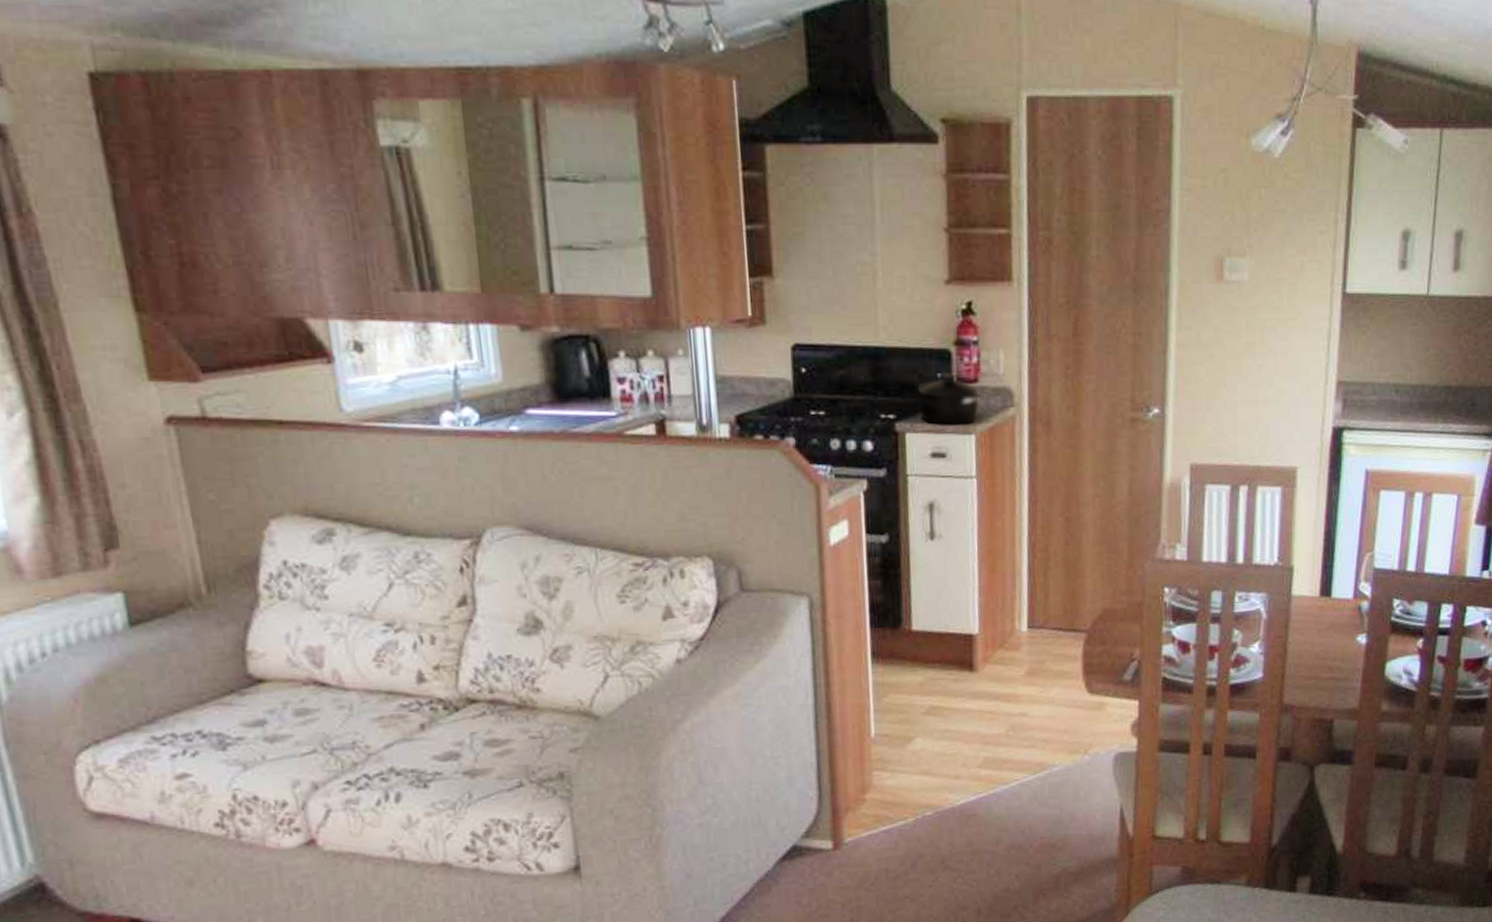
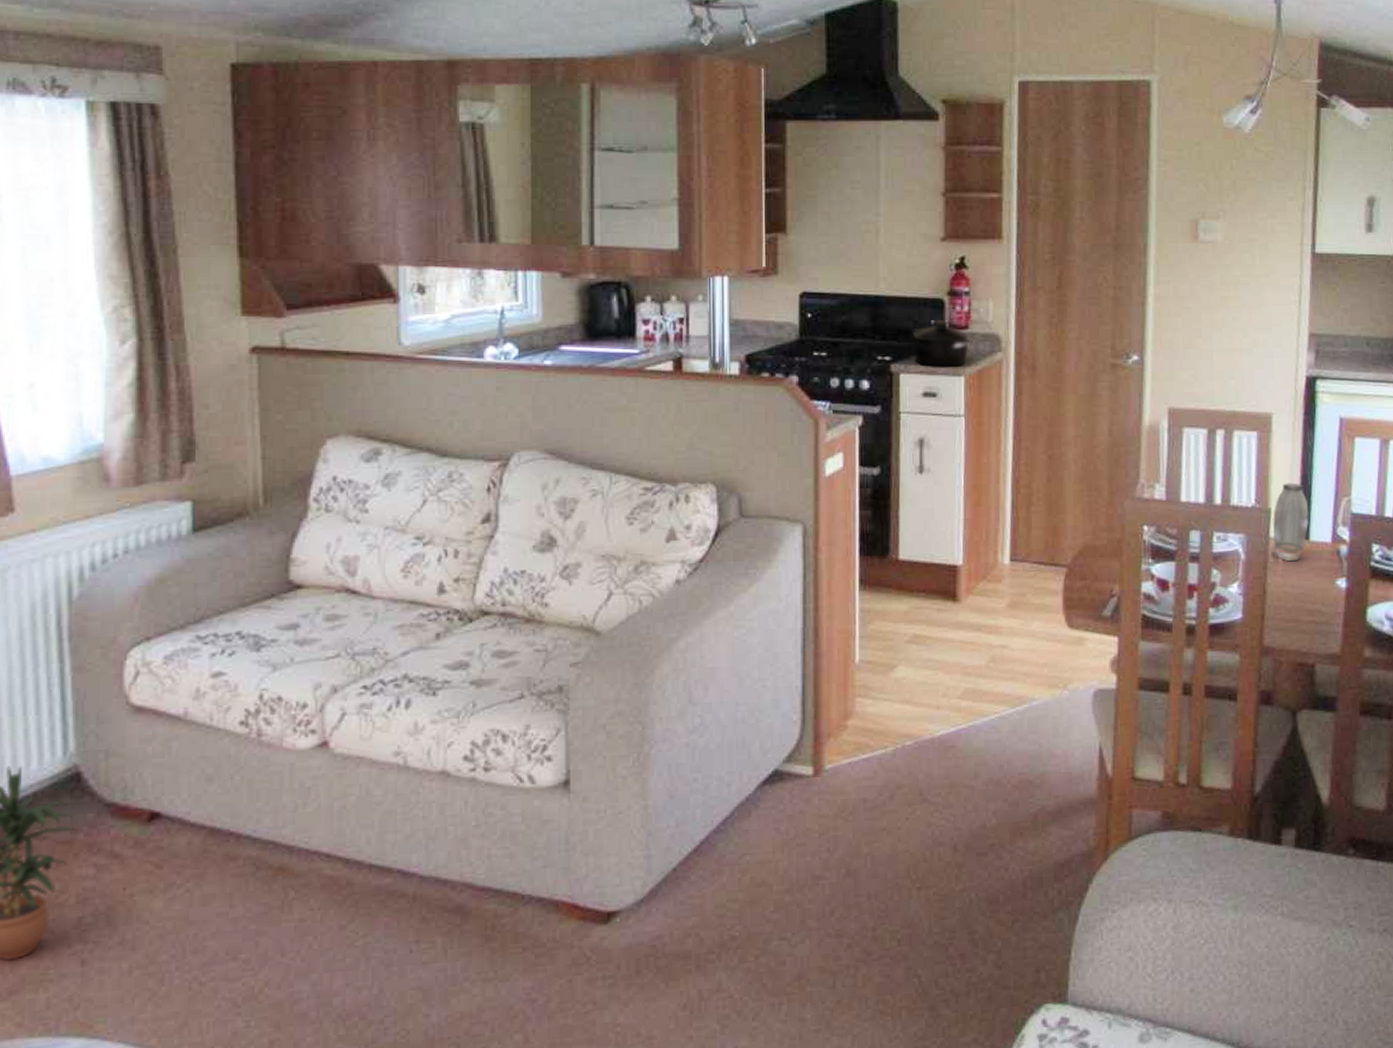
vase: none [1295,539,1332,619] -> present [1273,483,1309,562]

